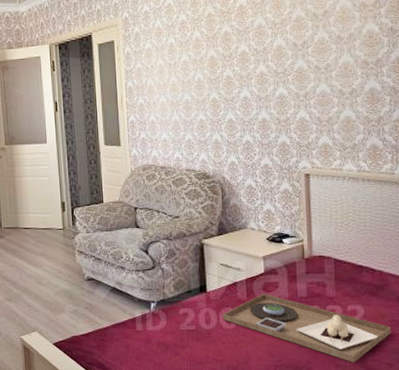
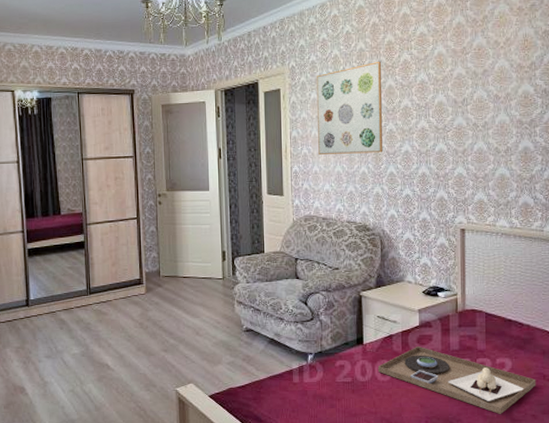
wall art: none [149,7,220,104] -> present [316,61,382,155]

